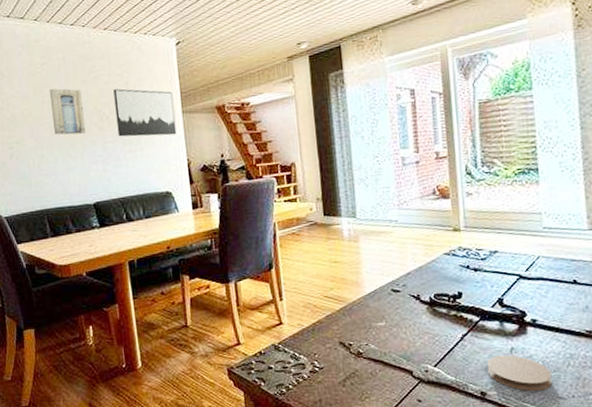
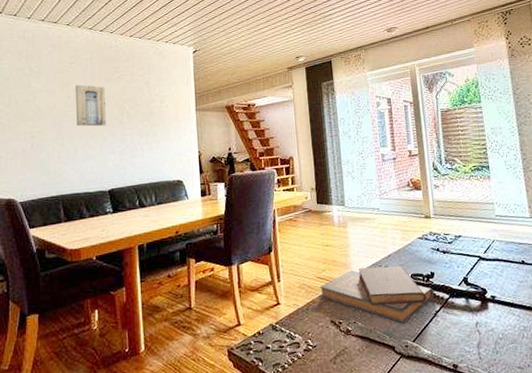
wall art: present [113,88,177,137] -> none [135,87,190,130]
diary: none [327,284,462,347] -> present [320,266,434,324]
coaster: present [486,355,553,391] -> none [456,329,512,362]

